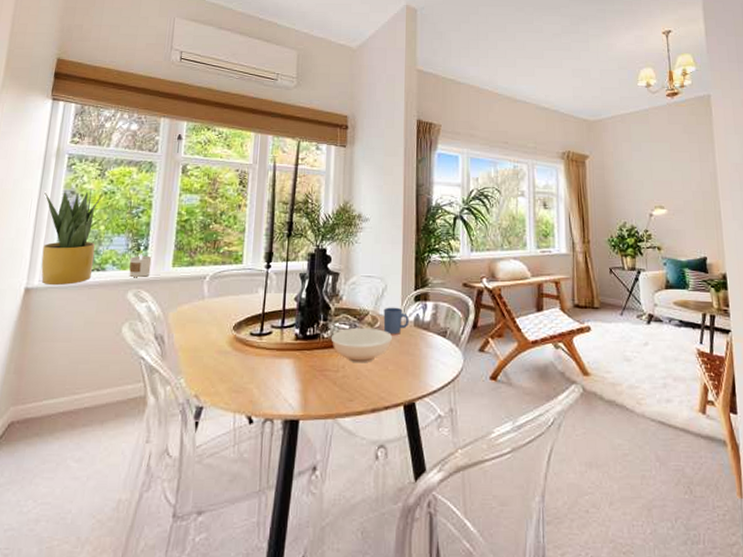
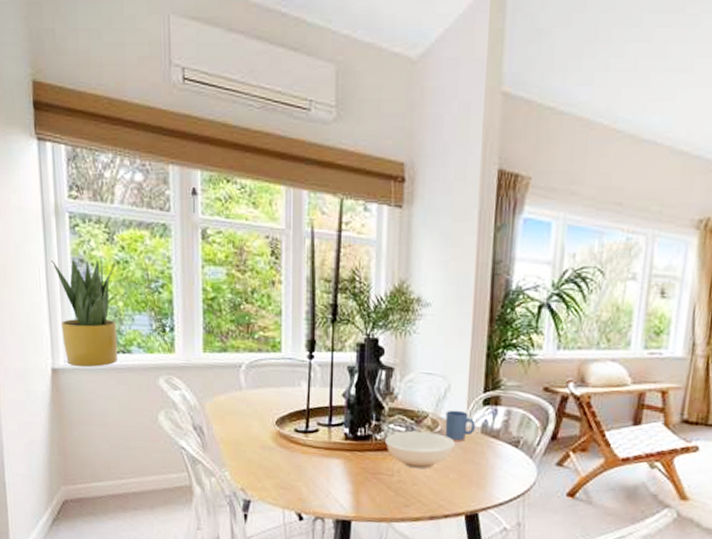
candle: present [129,254,152,278] -> none [155,336,180,363]

